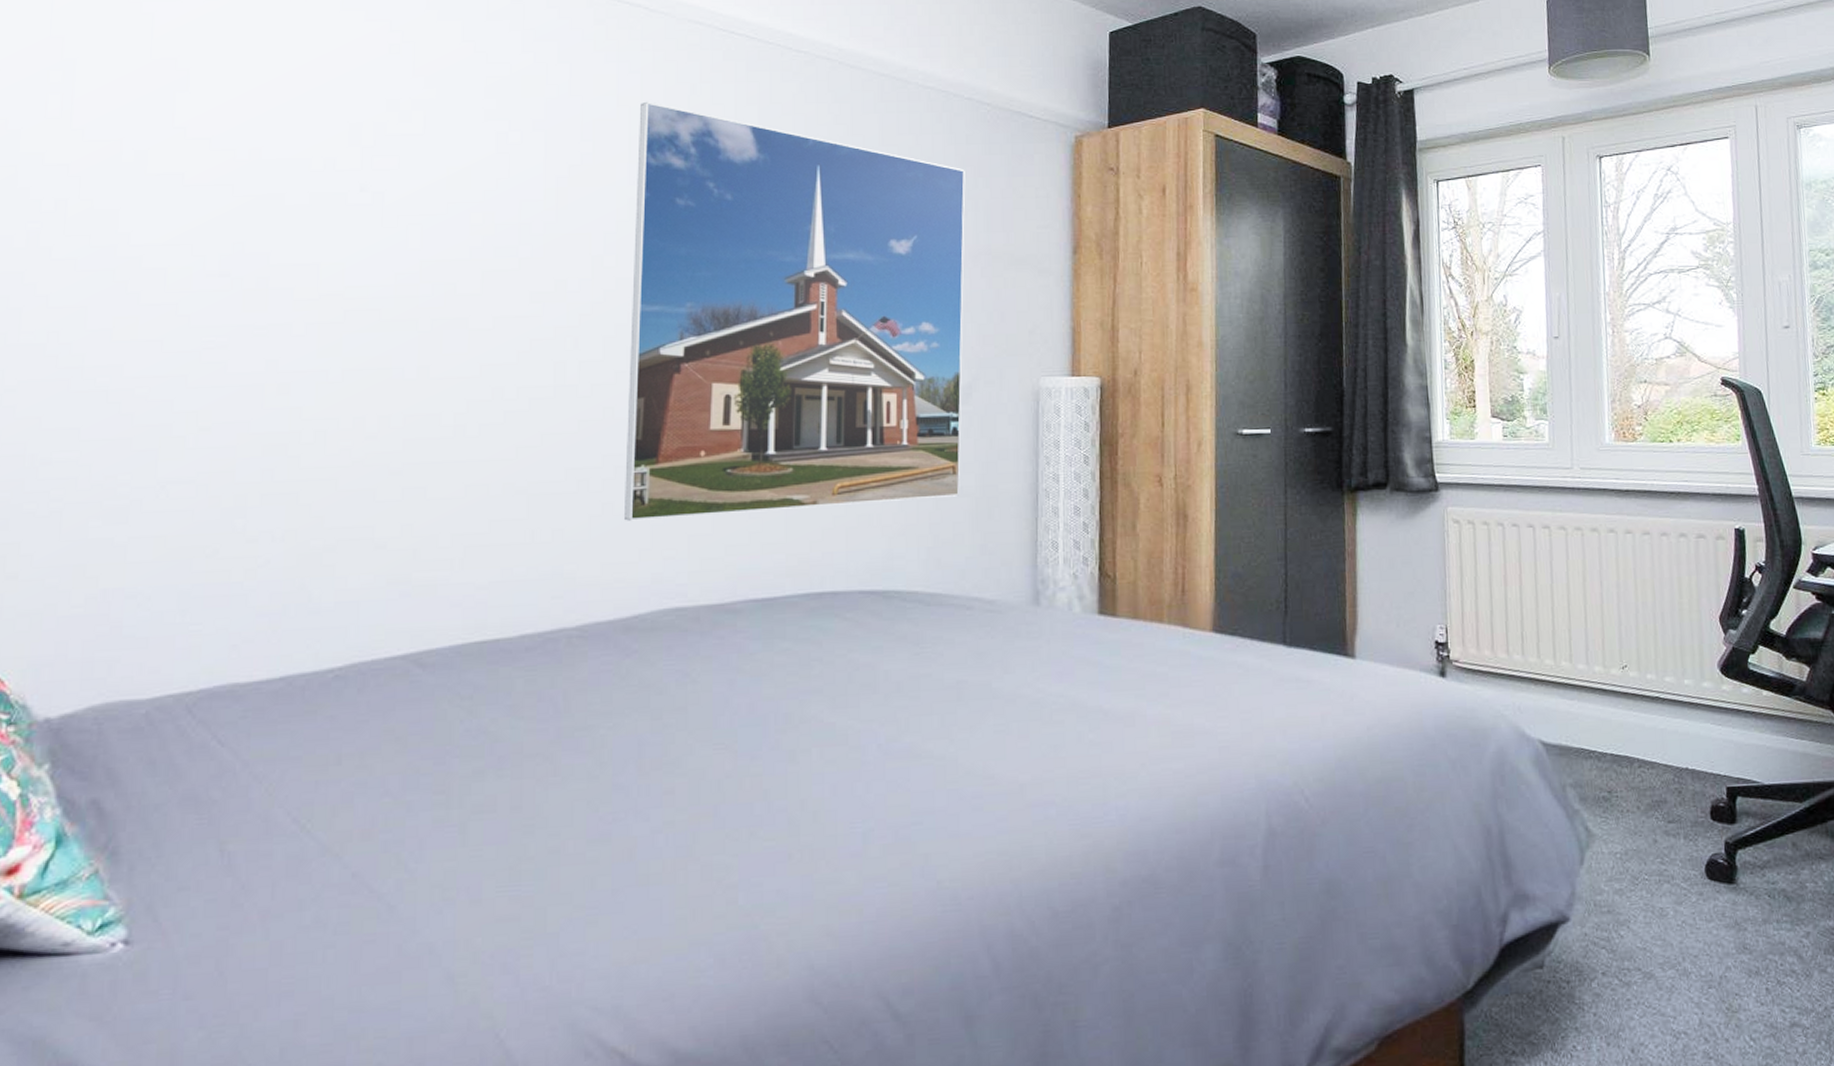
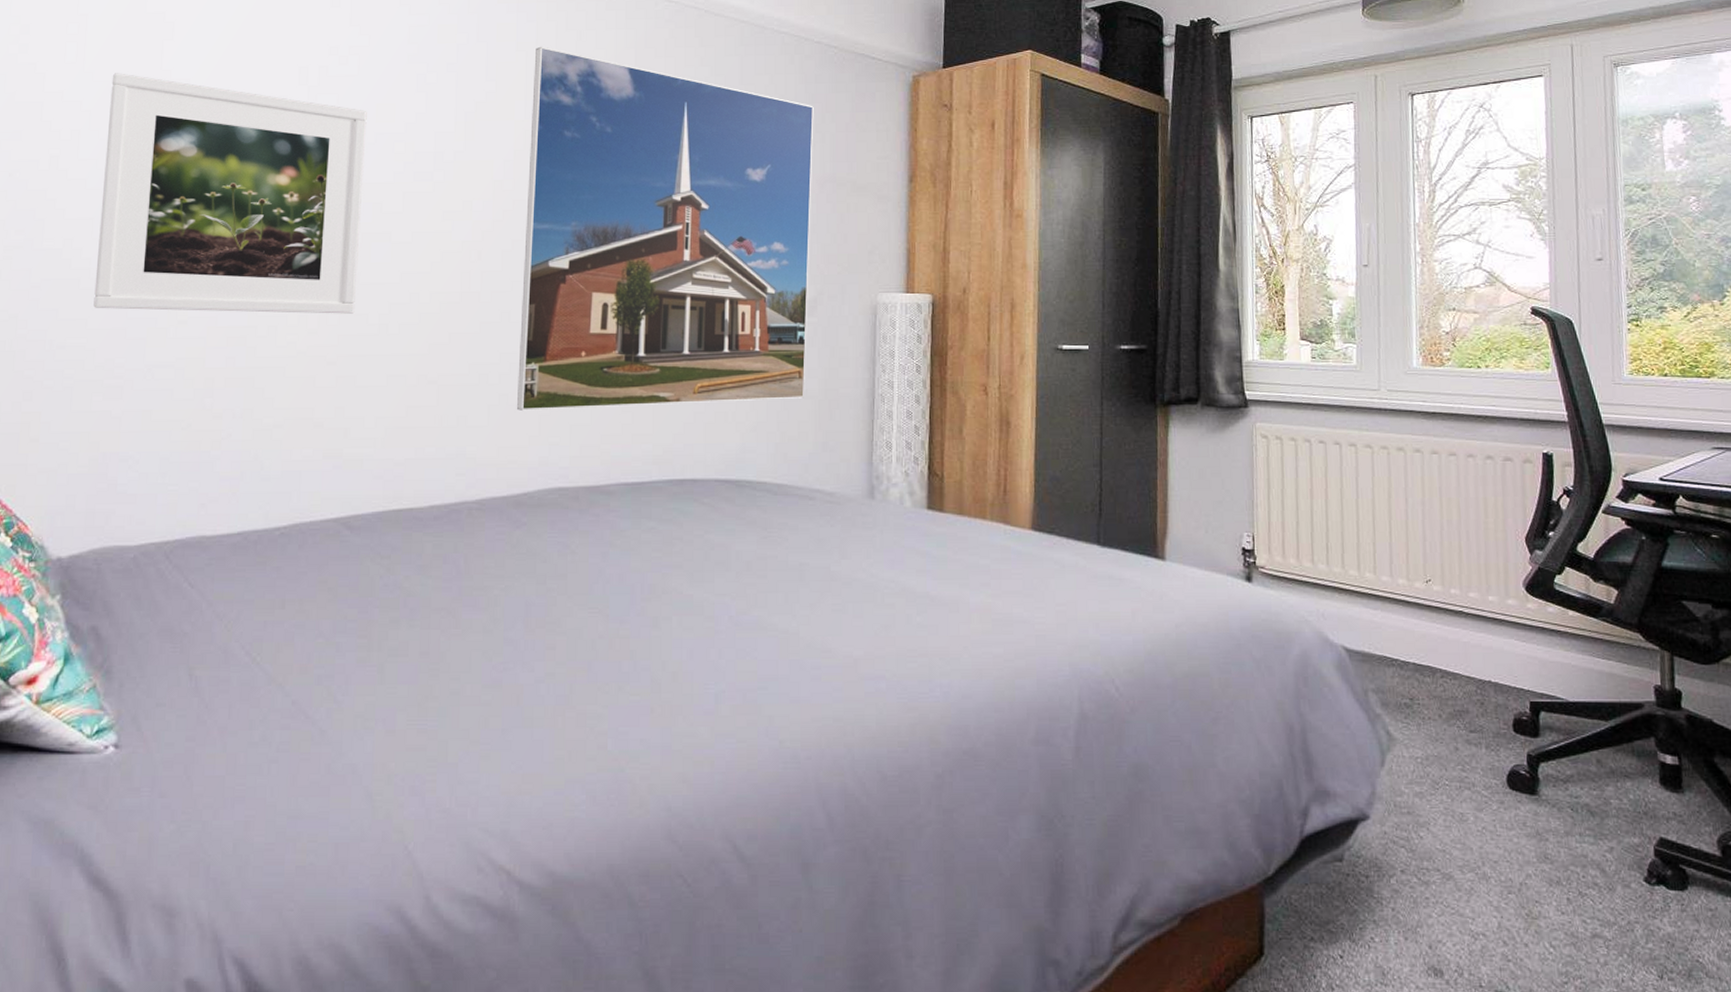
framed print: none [88,130,436,416] -> present [93,73,367,314]

